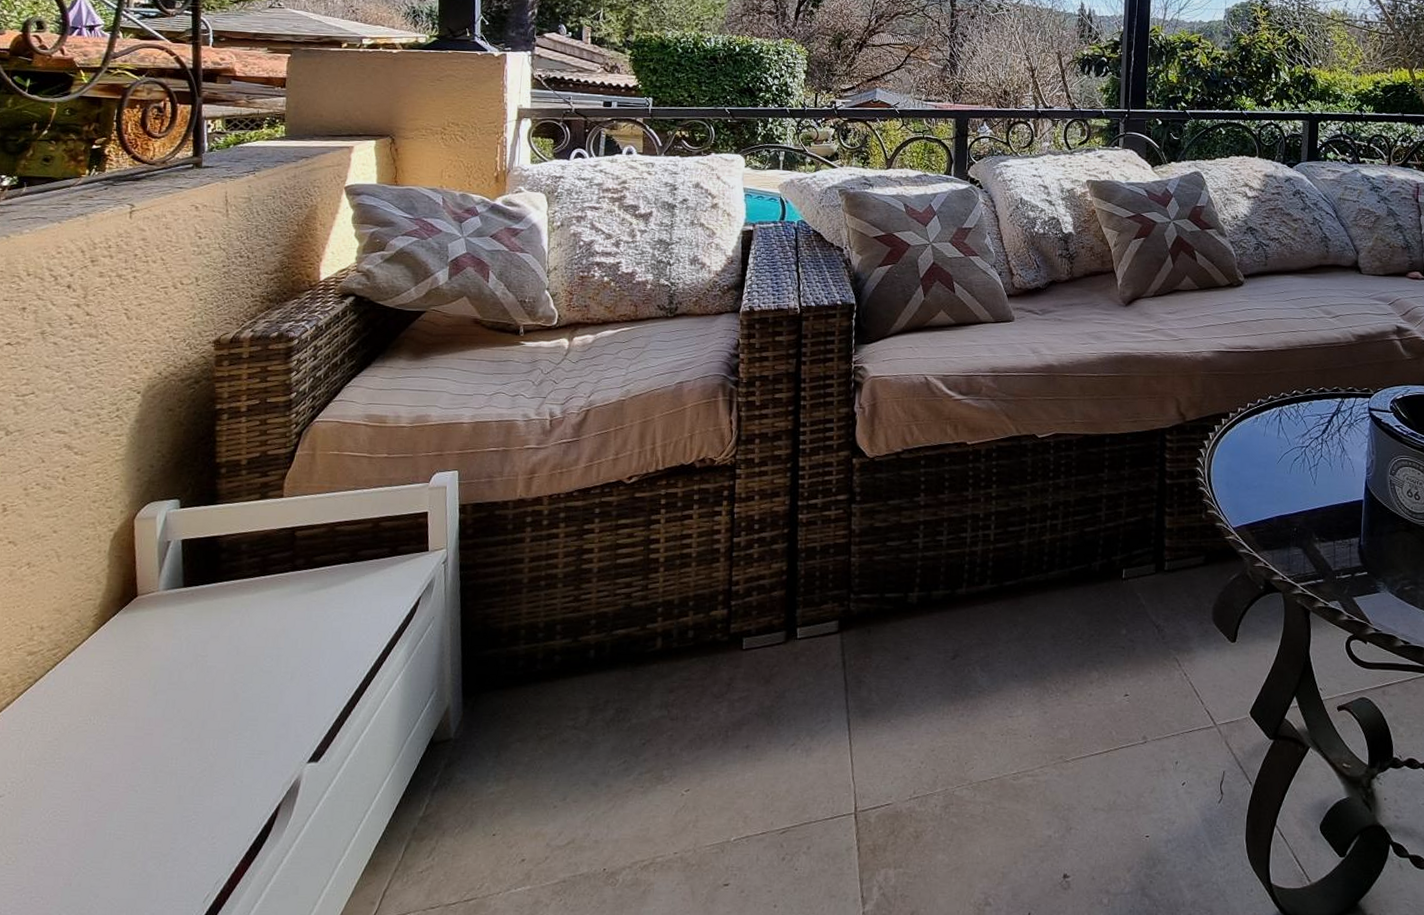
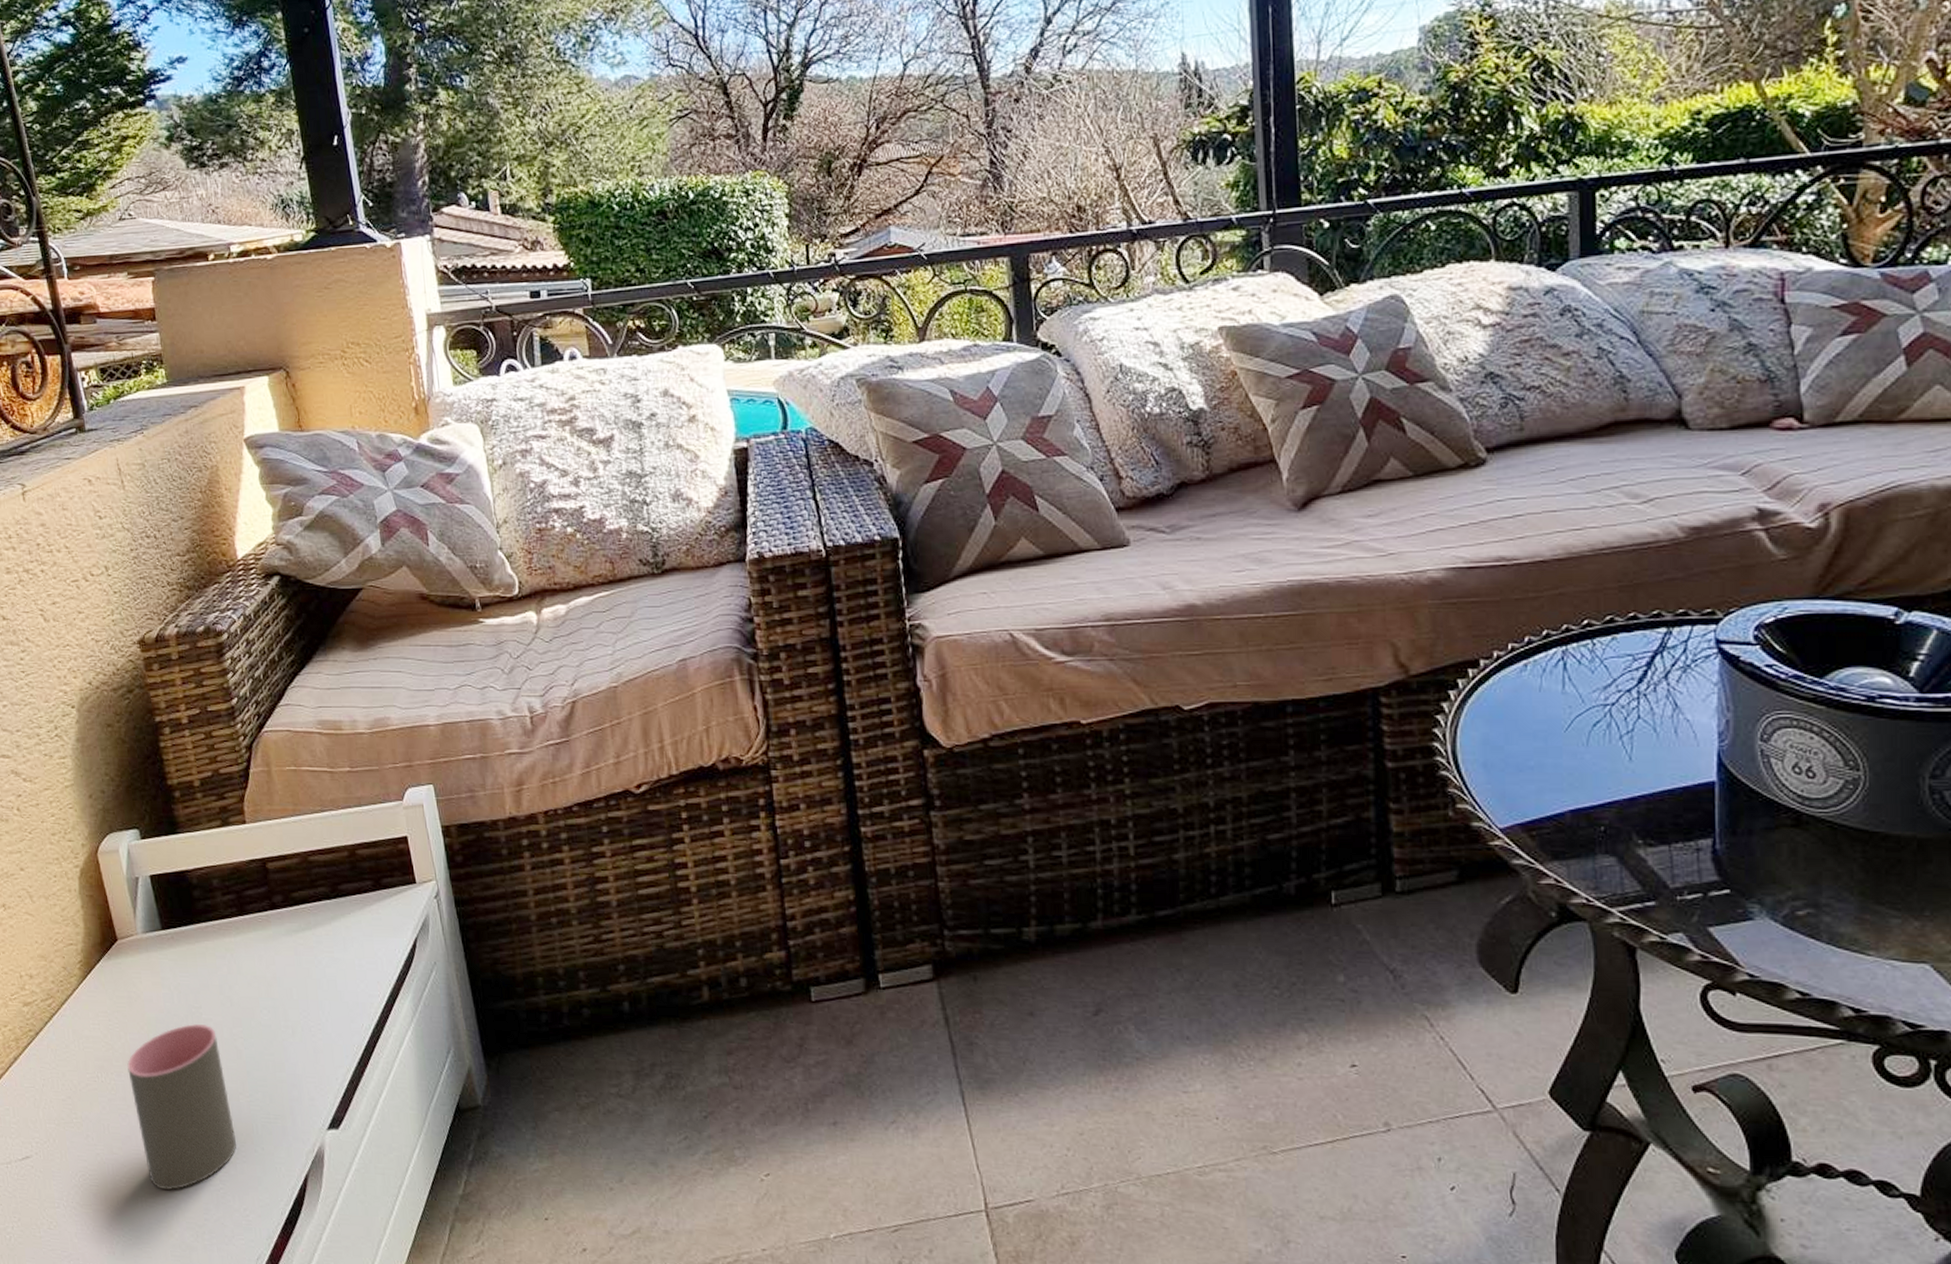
cup: none [121,671,218,822] -> present [127,1024,237,1190]

